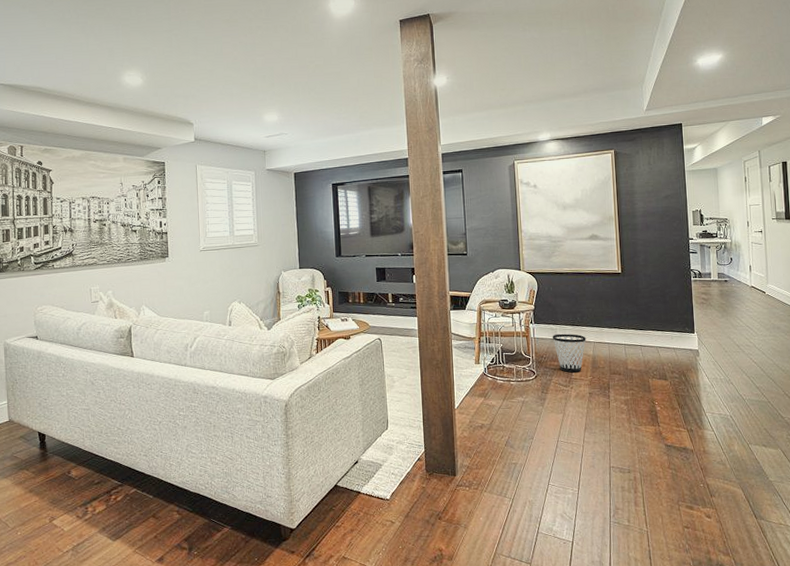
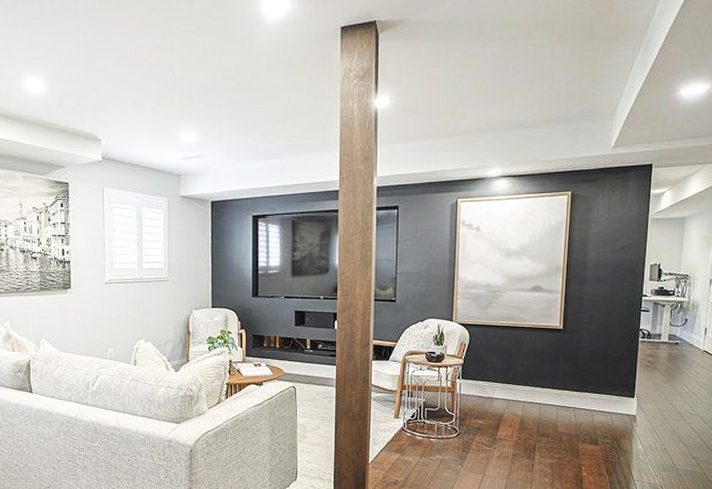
wastebasket: present [552,333,586,373] -> none [479,391,516,432]

